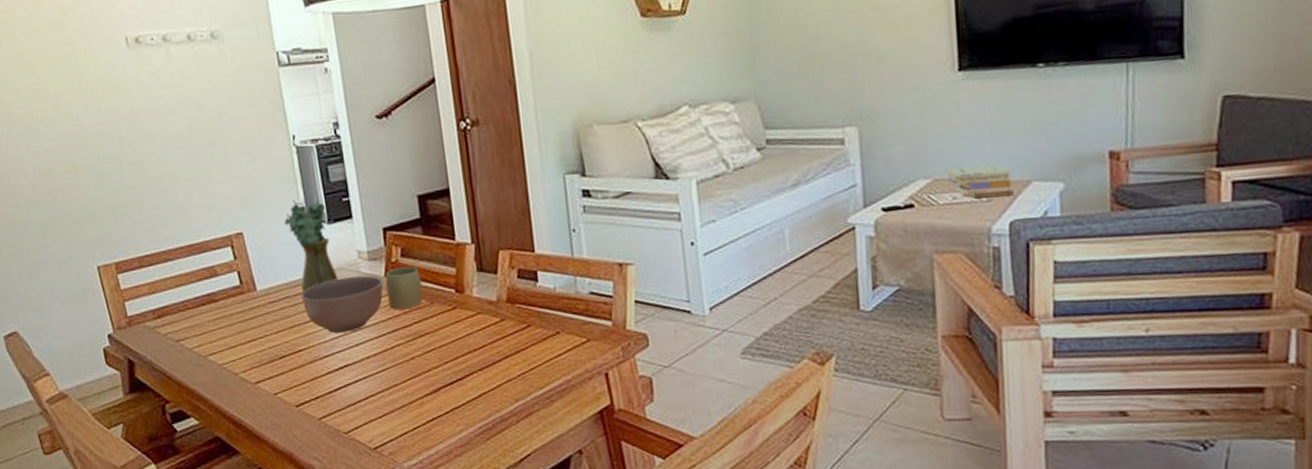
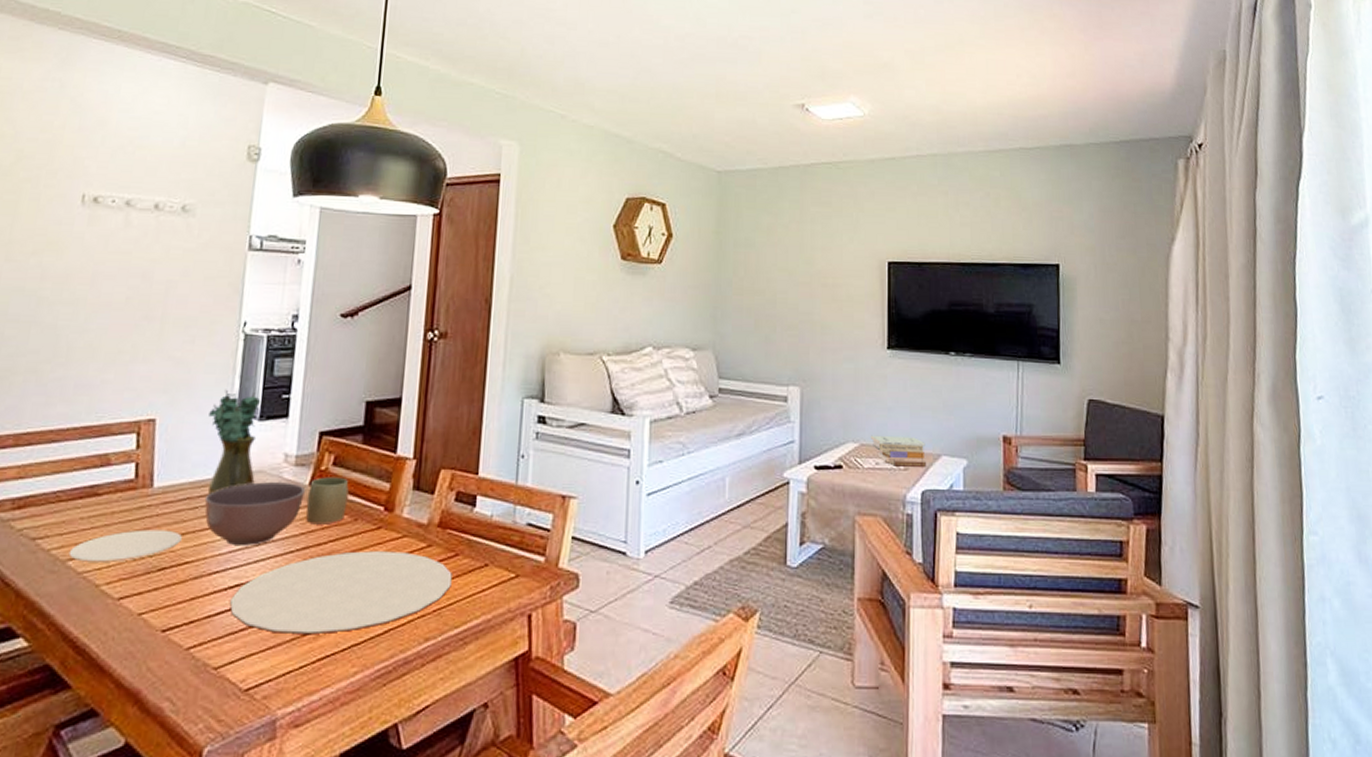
plate: none [207,325,292,356] -> present [68,529,183,562]
placemat: none [344,326,530,403] -> present [230,551,452,635]

